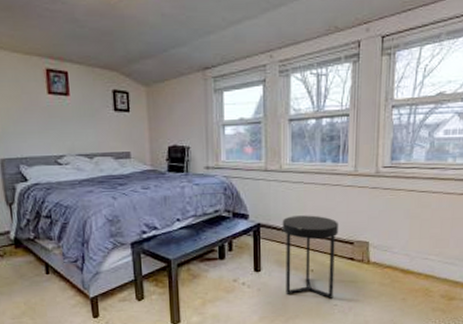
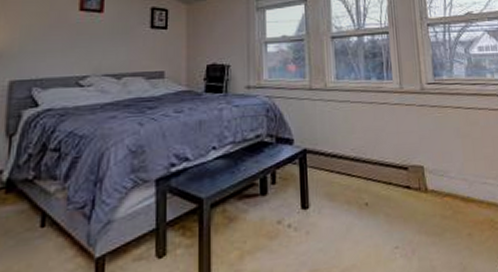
side table: present [282,215,338,299] -> none [330,137,393,239]

